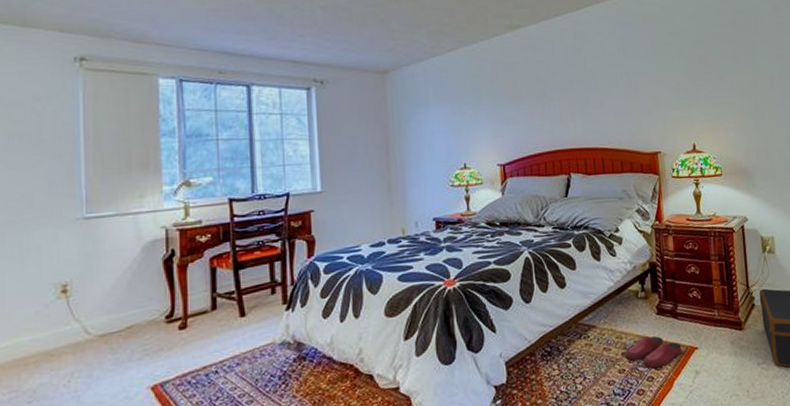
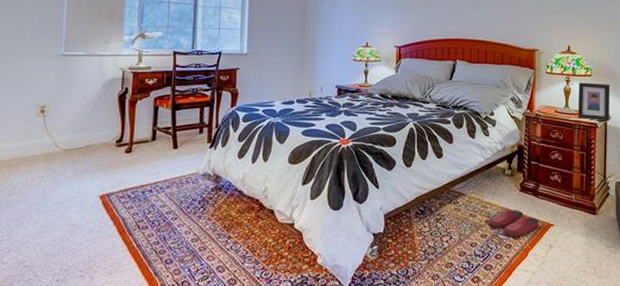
picture frame: none [709,182,746,225] -> present [578,82,610,122]

